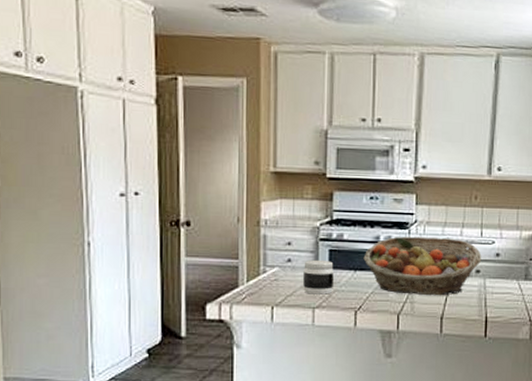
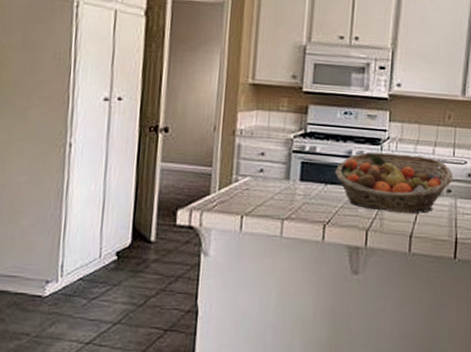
jar: present [303,259,334,295] -> none [273,171,305,207]

